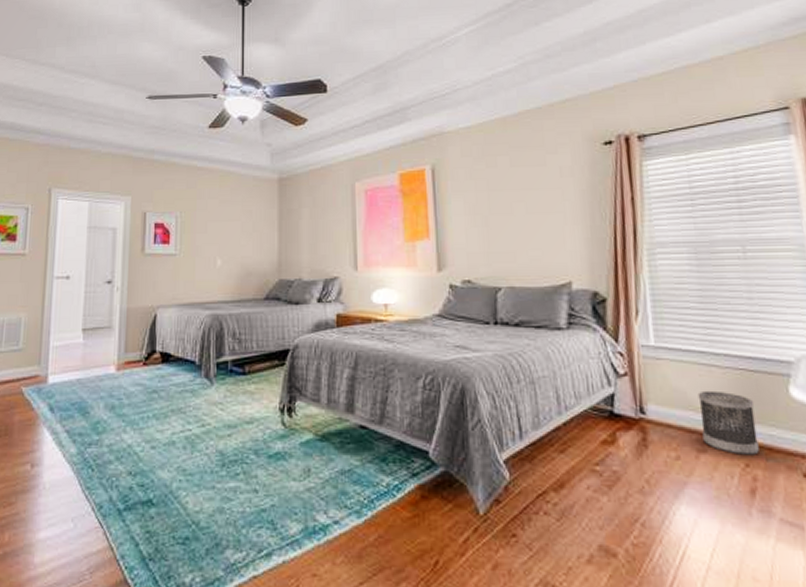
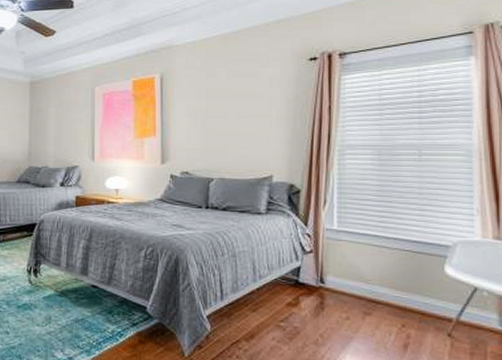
wastebasket: present [697,390,759,455] -> none [369,266,415,318]

